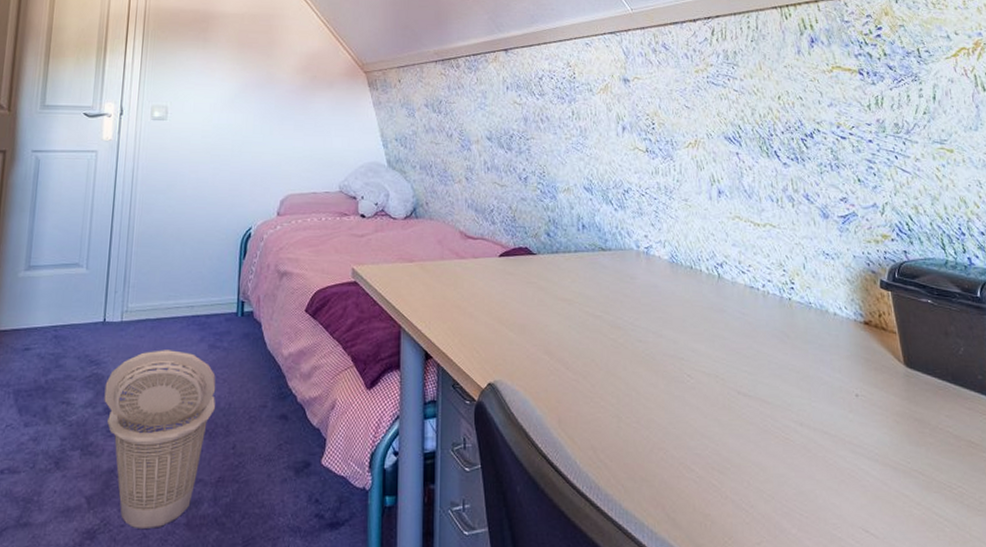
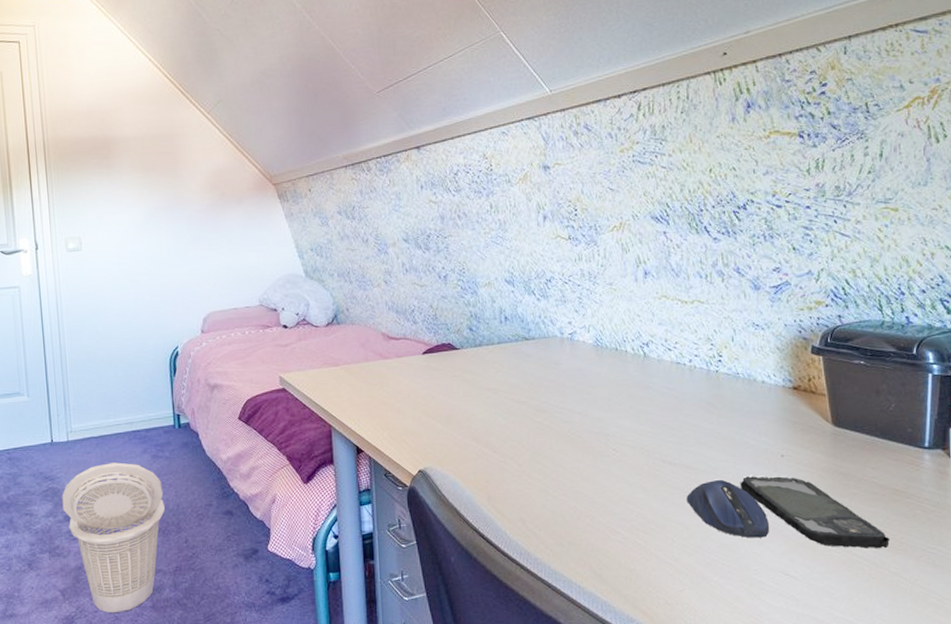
computer mouse: none [762,418,848,487] -> present [686,480,770,538]
phone: none [815,416,970,509] -> present [740,476,891,549]

